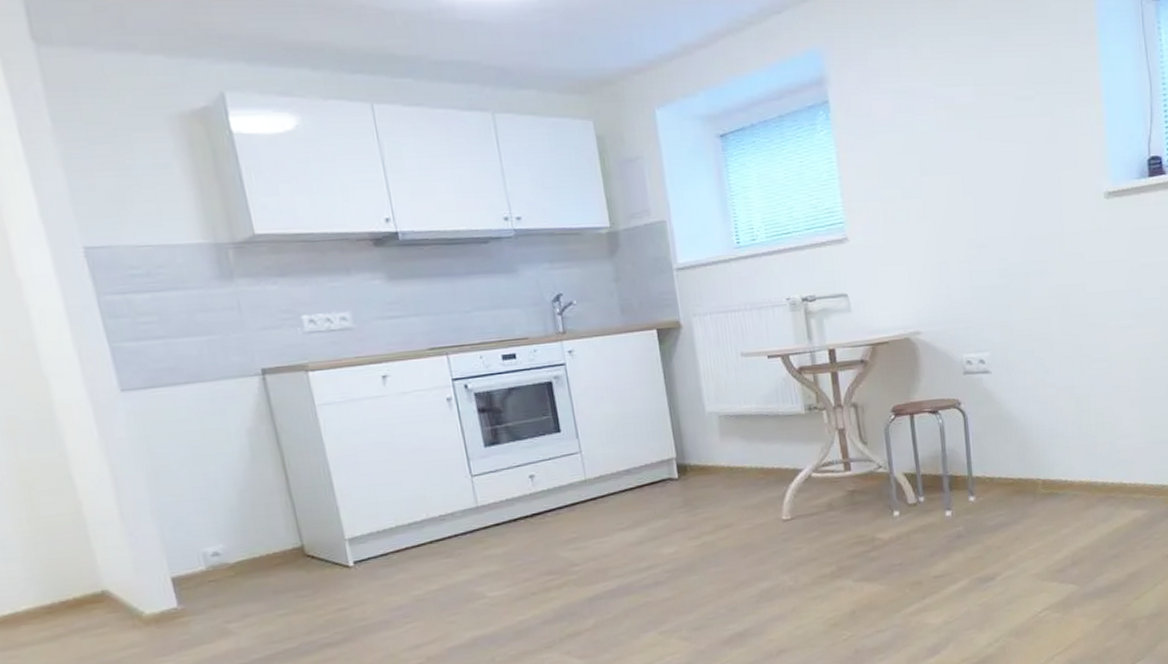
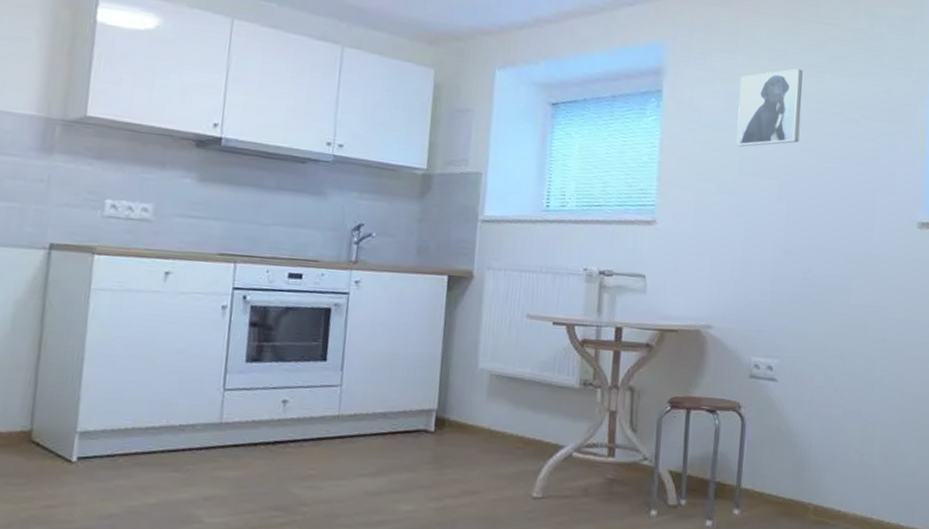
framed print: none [906,52,975,146] -> present [736,68,803,147]

